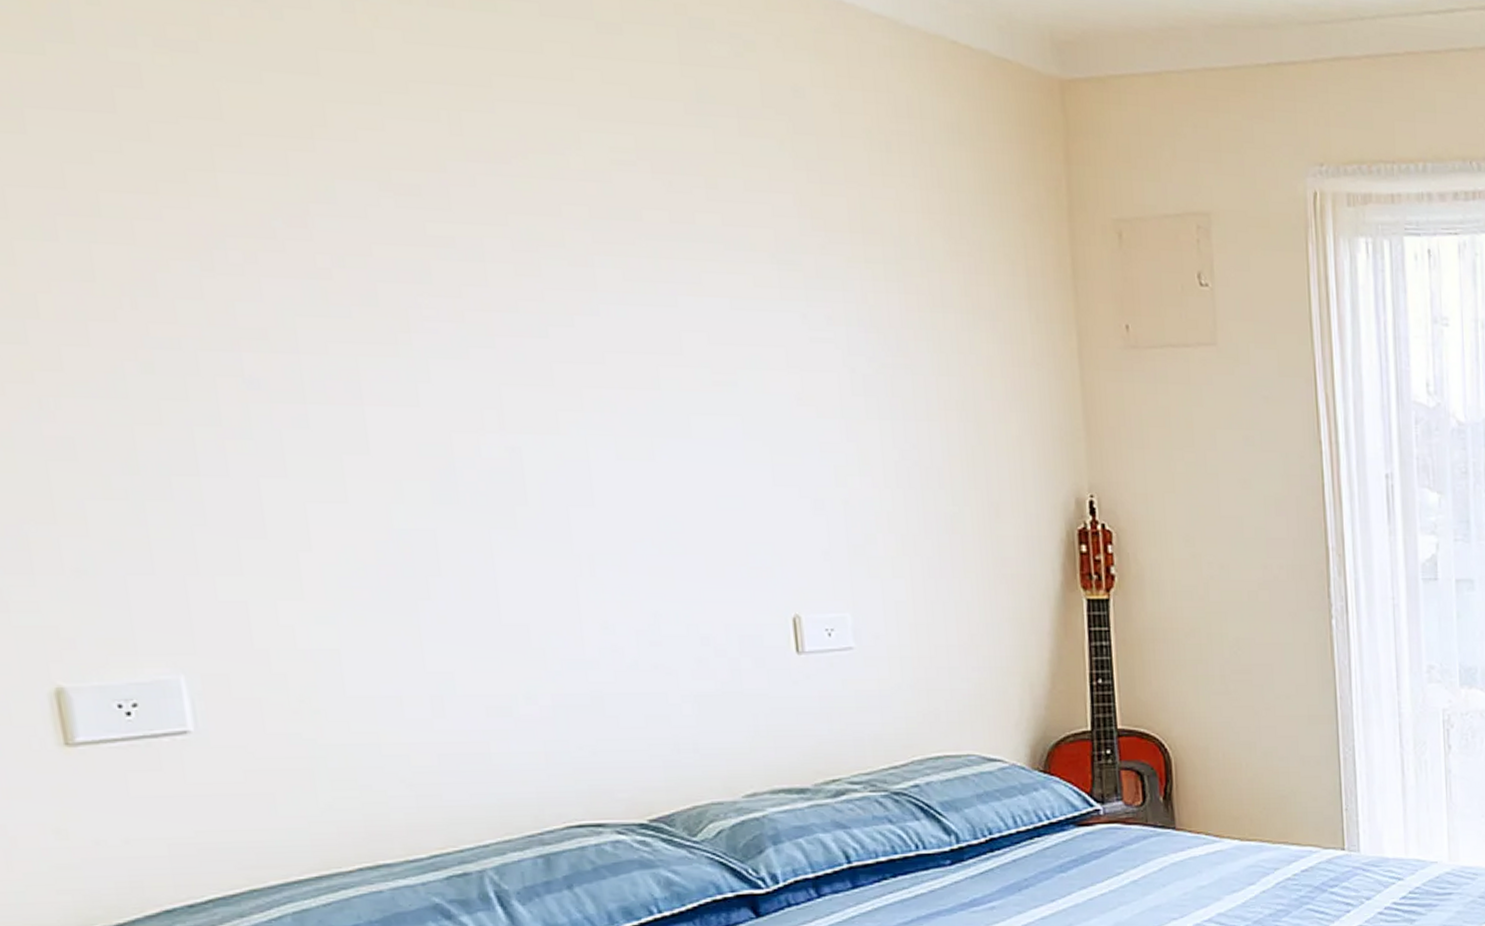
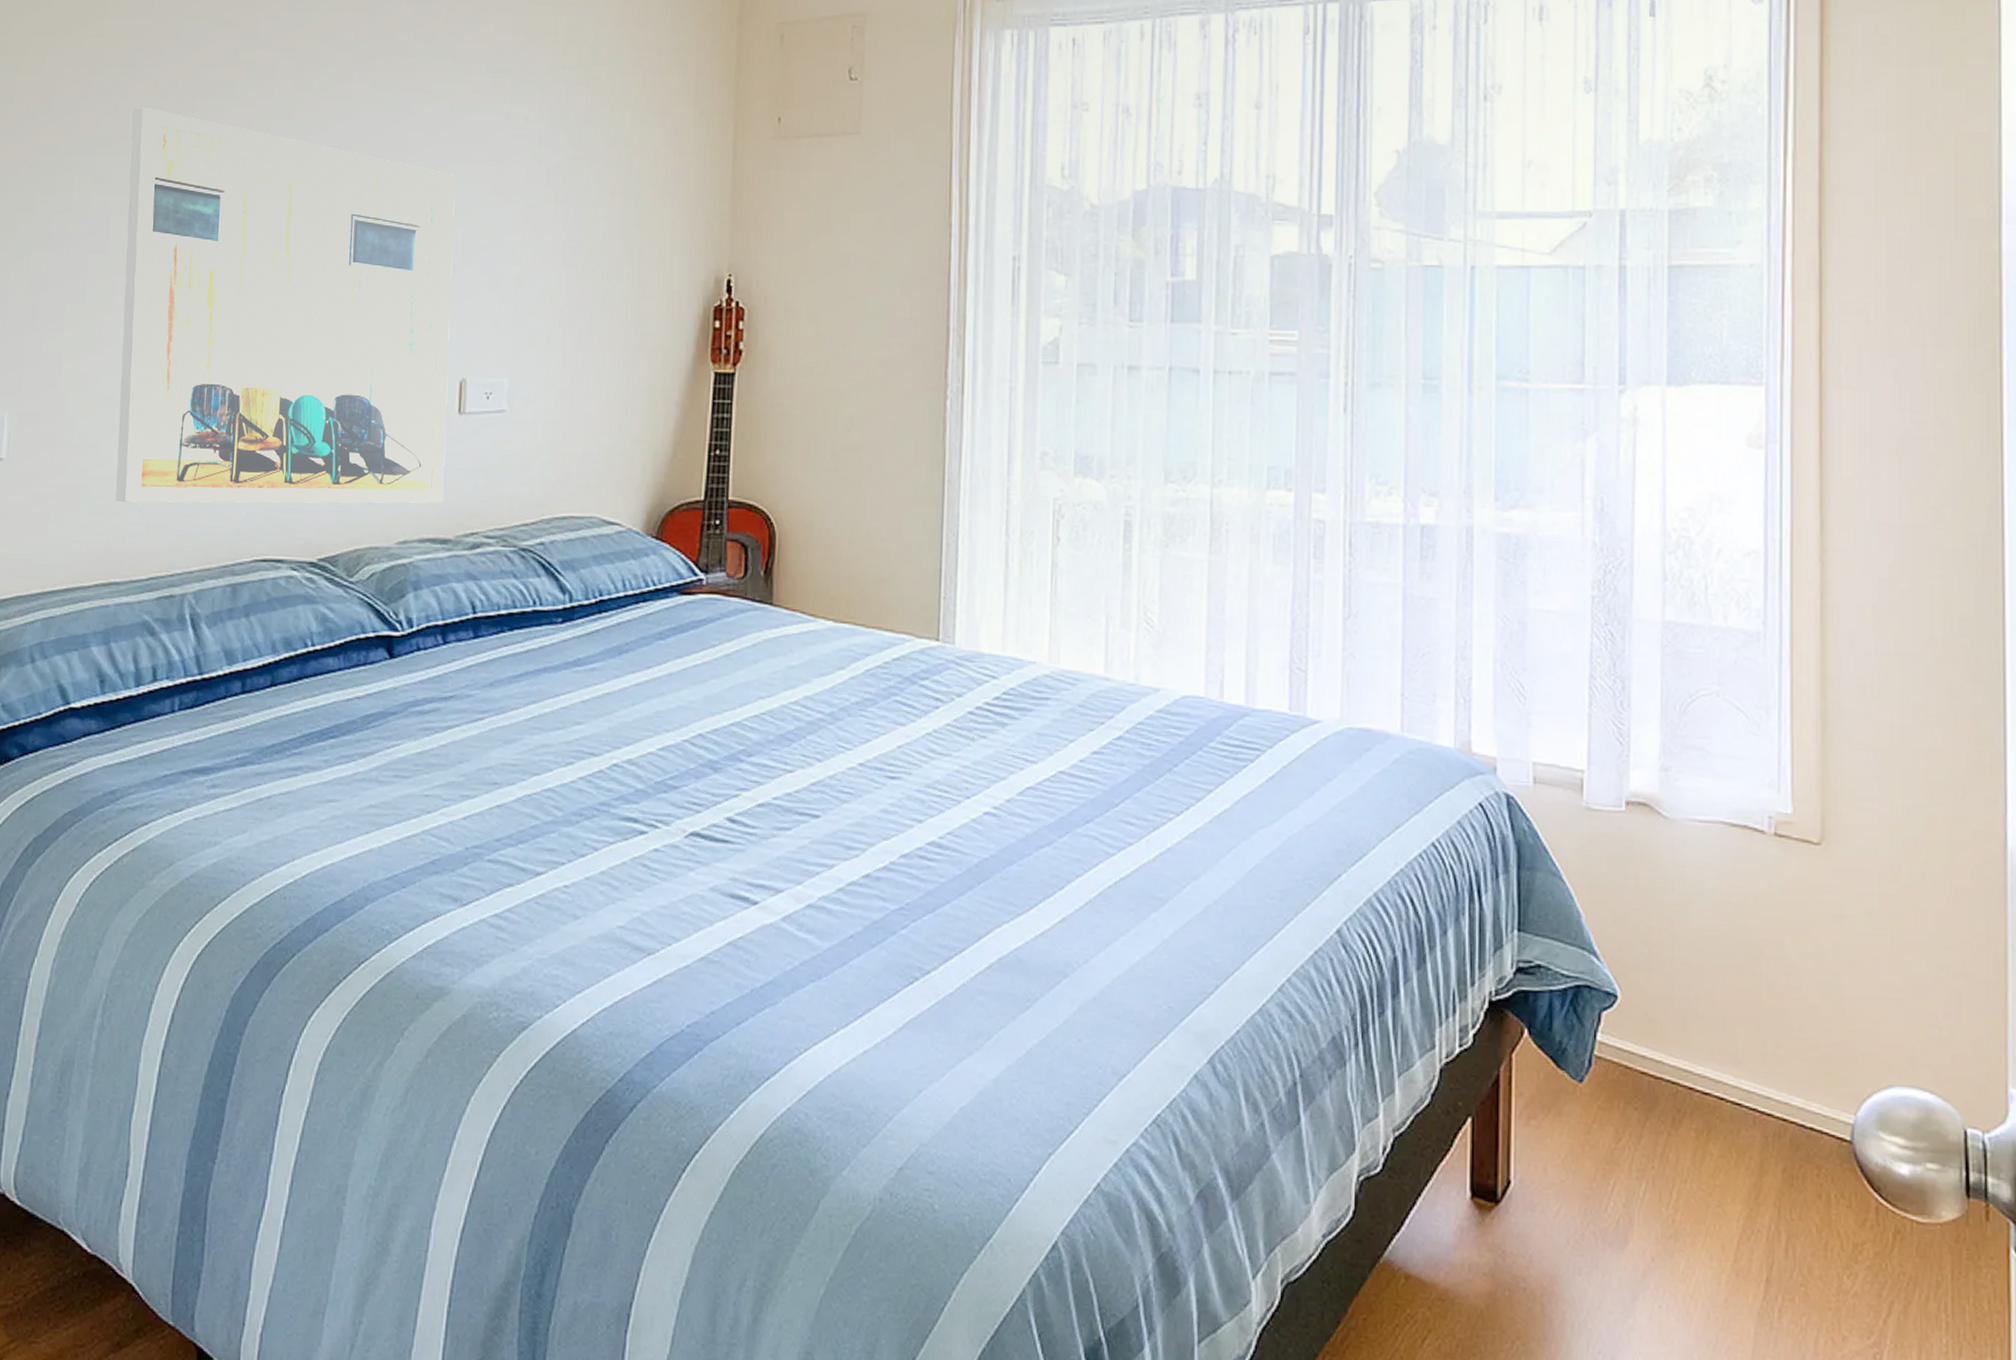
wall art: none [284,291,794,773] -> present [115,107,456,504]

